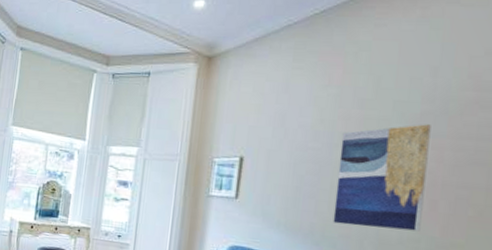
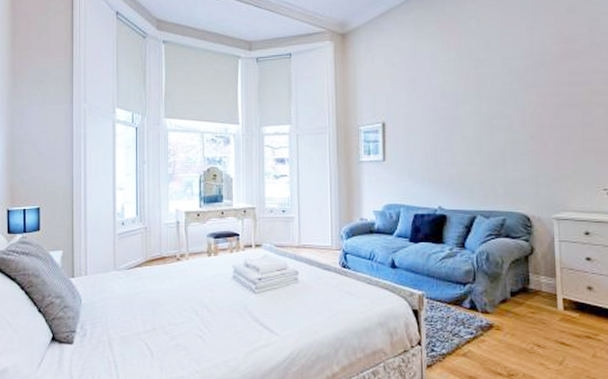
wall art: present [333,124,431,232] -> none [465,76,538,172]

